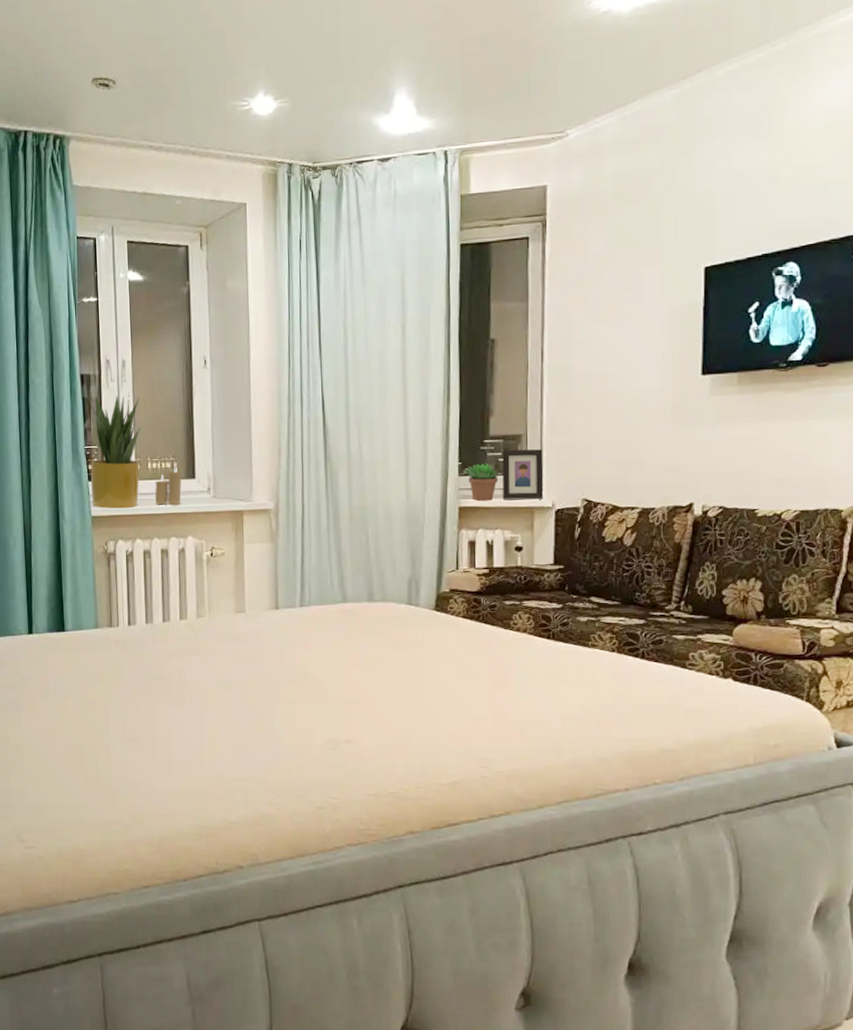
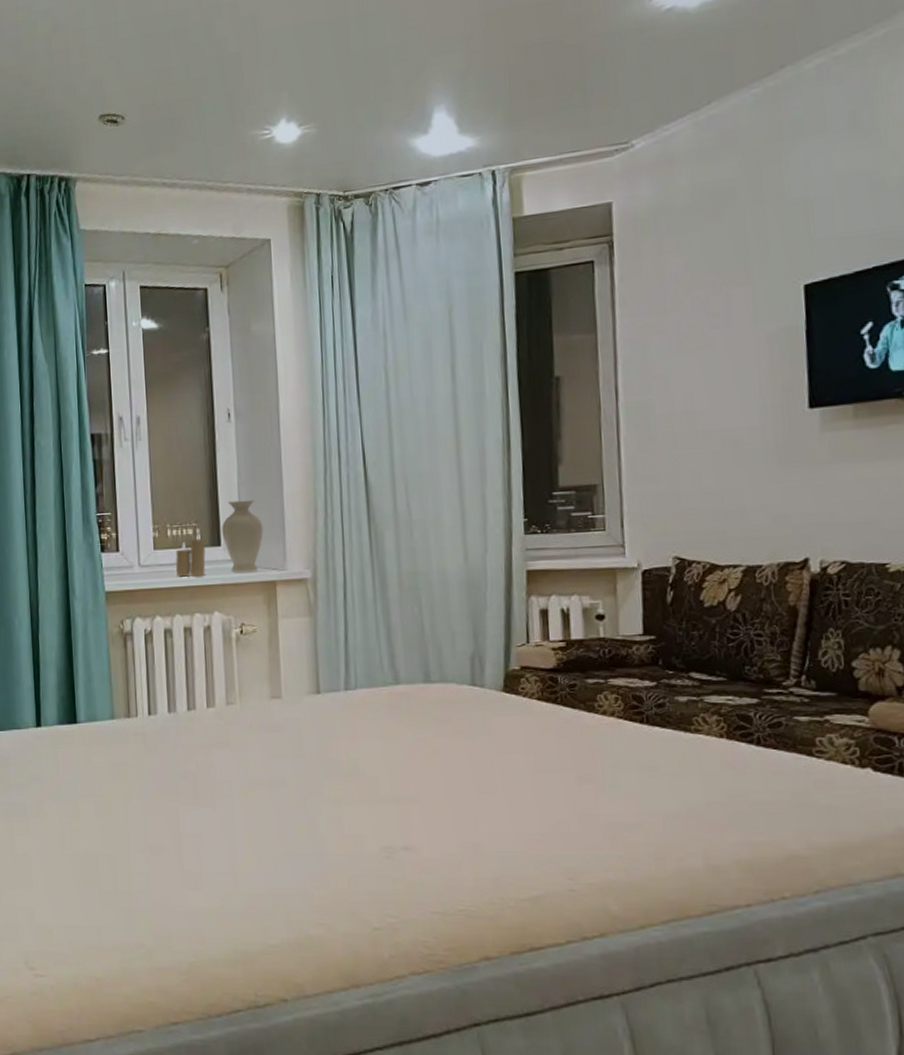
planter: present [89,393,141,509] -> none [101,452,159,583]
vase: none [197,438,233,503] -> present [222,499,264,573]
succulent plant: present [463,463,501,501] -> none [530,518,575,563]
picture frame: present [502,449,543,501] -> none [575,501,626,561]

